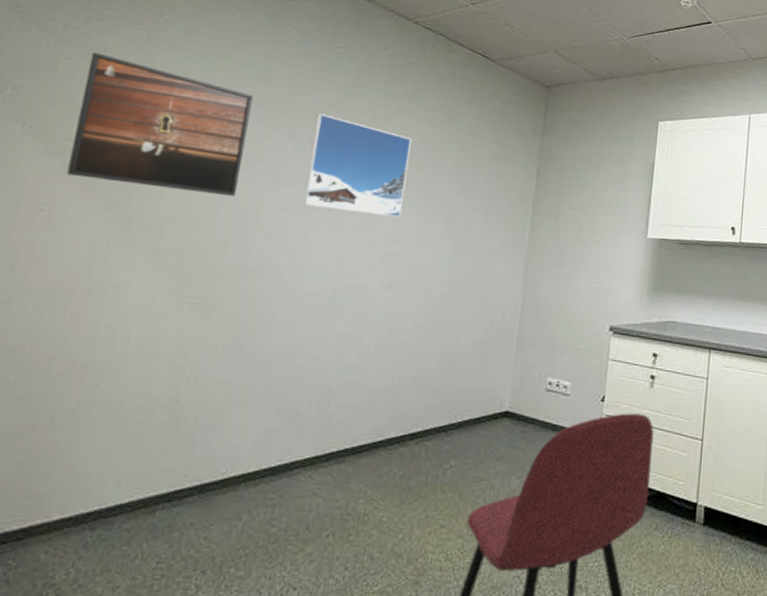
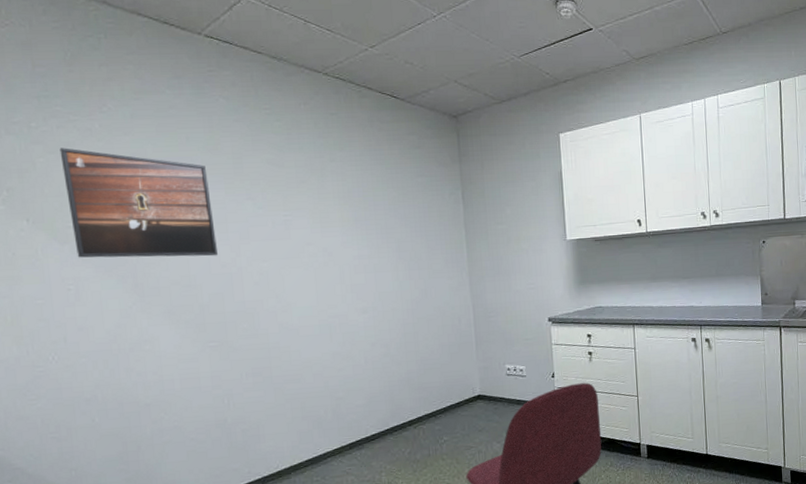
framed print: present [302,113,412,217] -> none [263,173,358,255]

